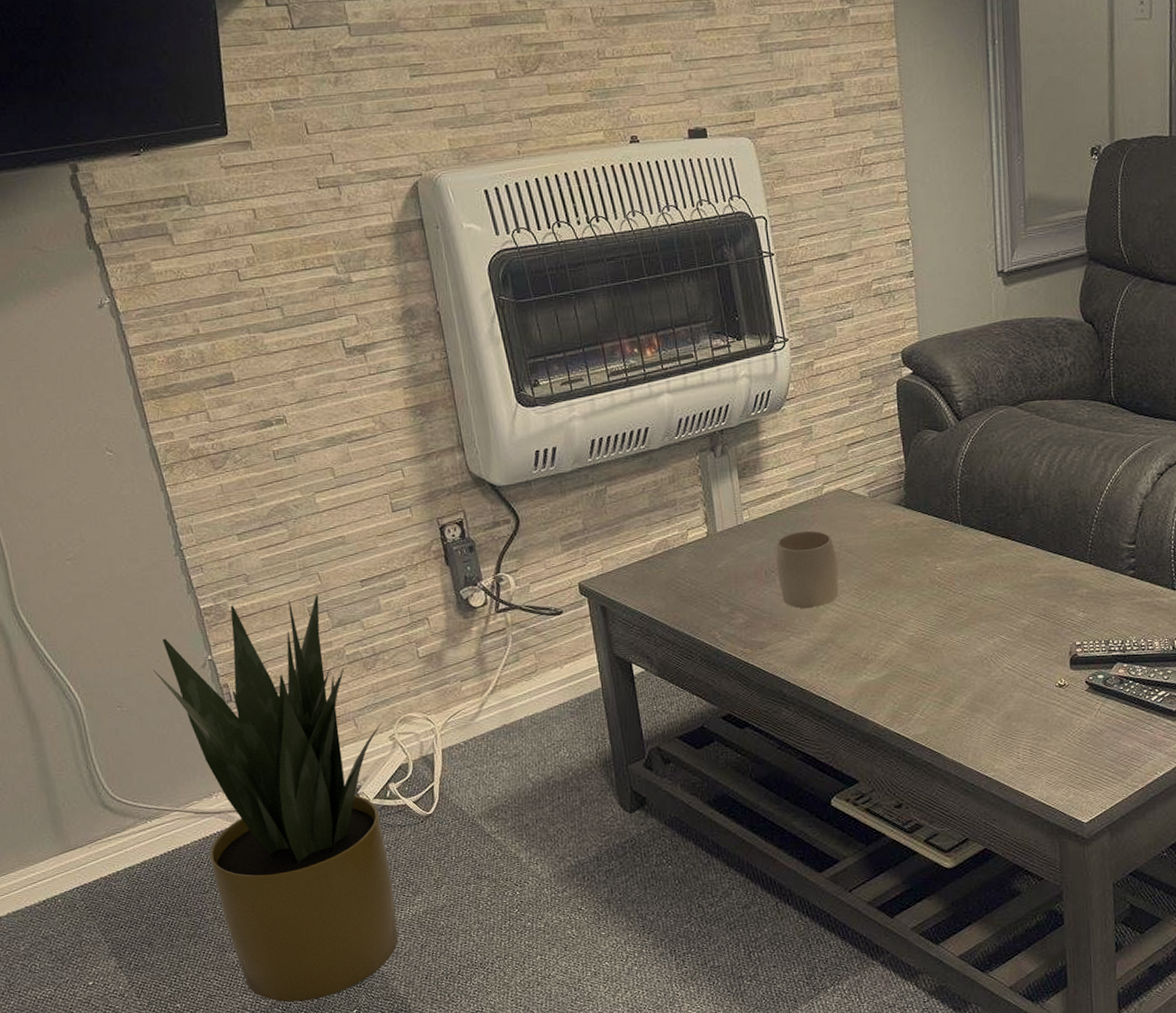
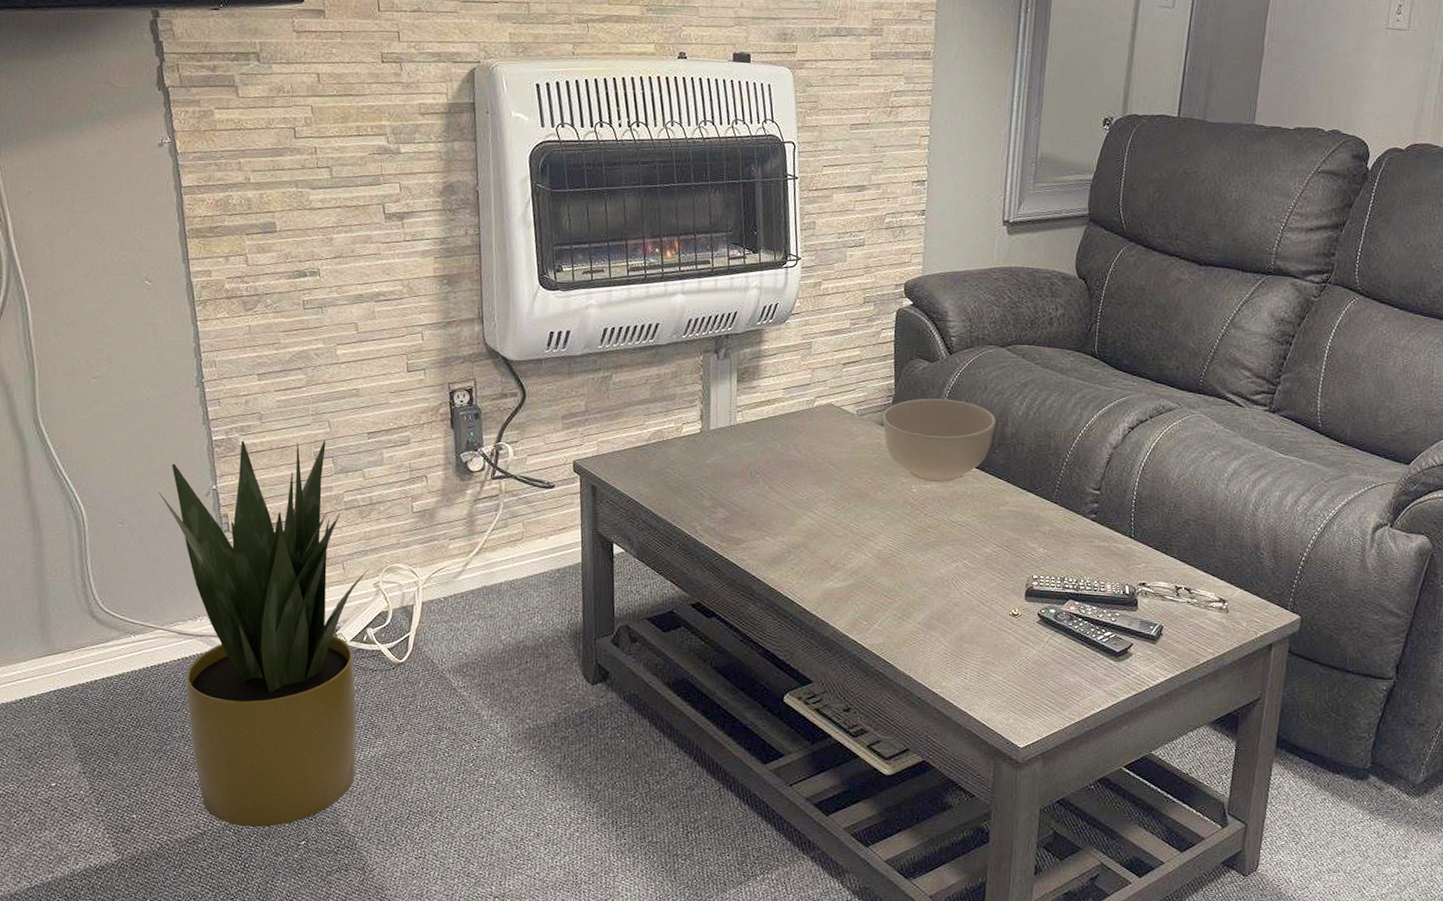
mug: present [776,530,839,609] -> none [761,438,820,513]
bowl: none [895,468,1017,557] -> present [882,398,996,482]

